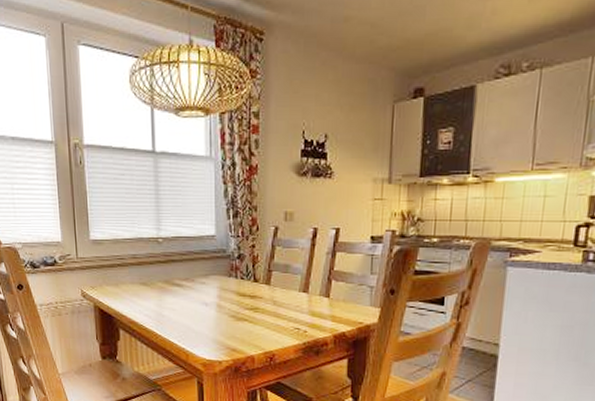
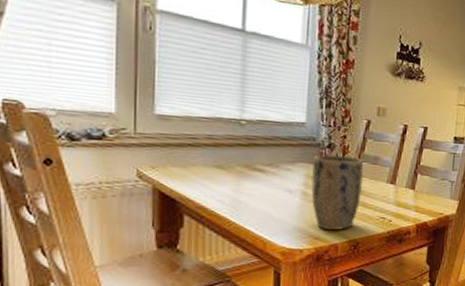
plant pot: none [225,265,274,342] -> present [311,155,364,230]

